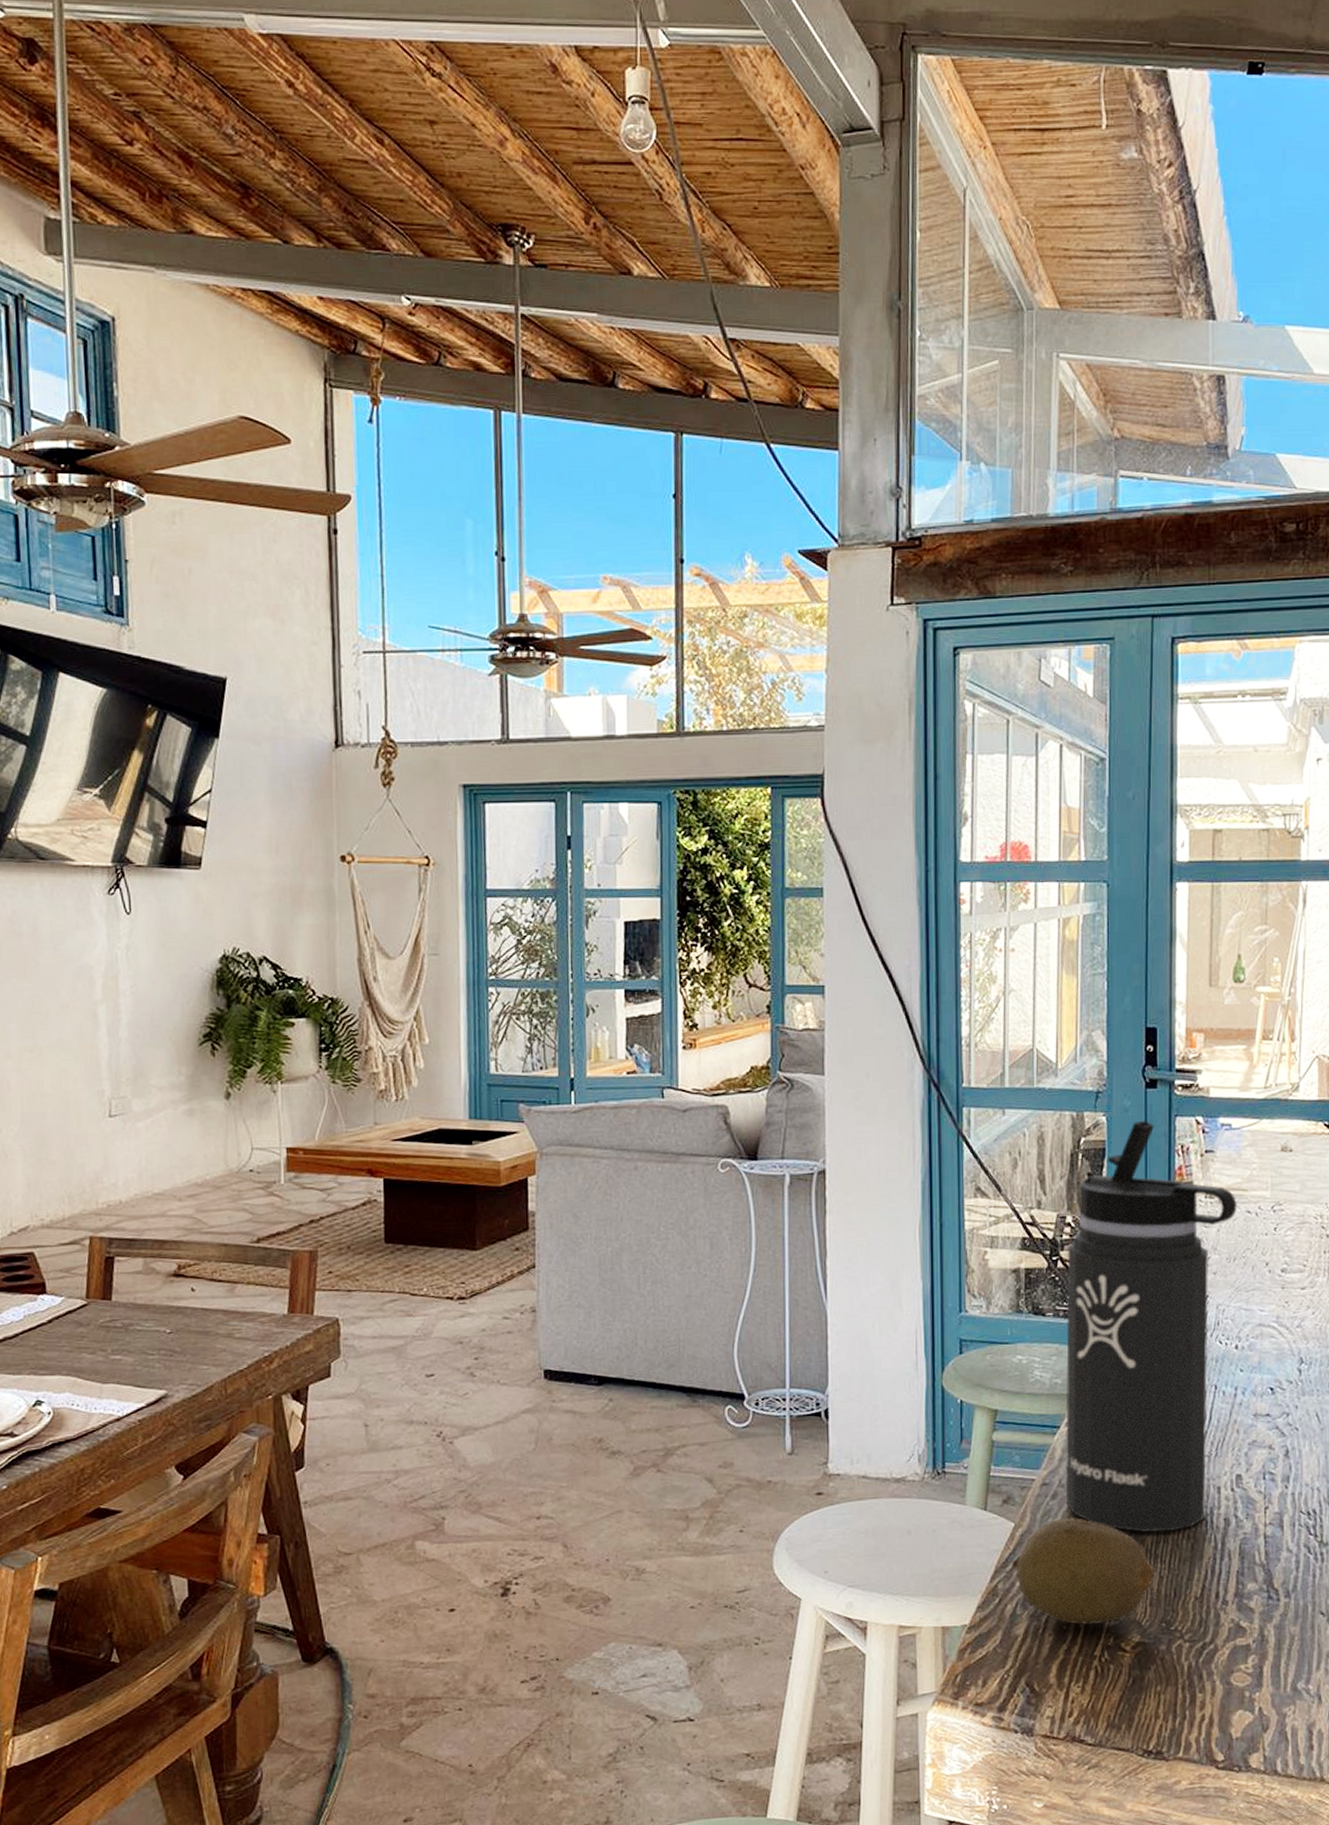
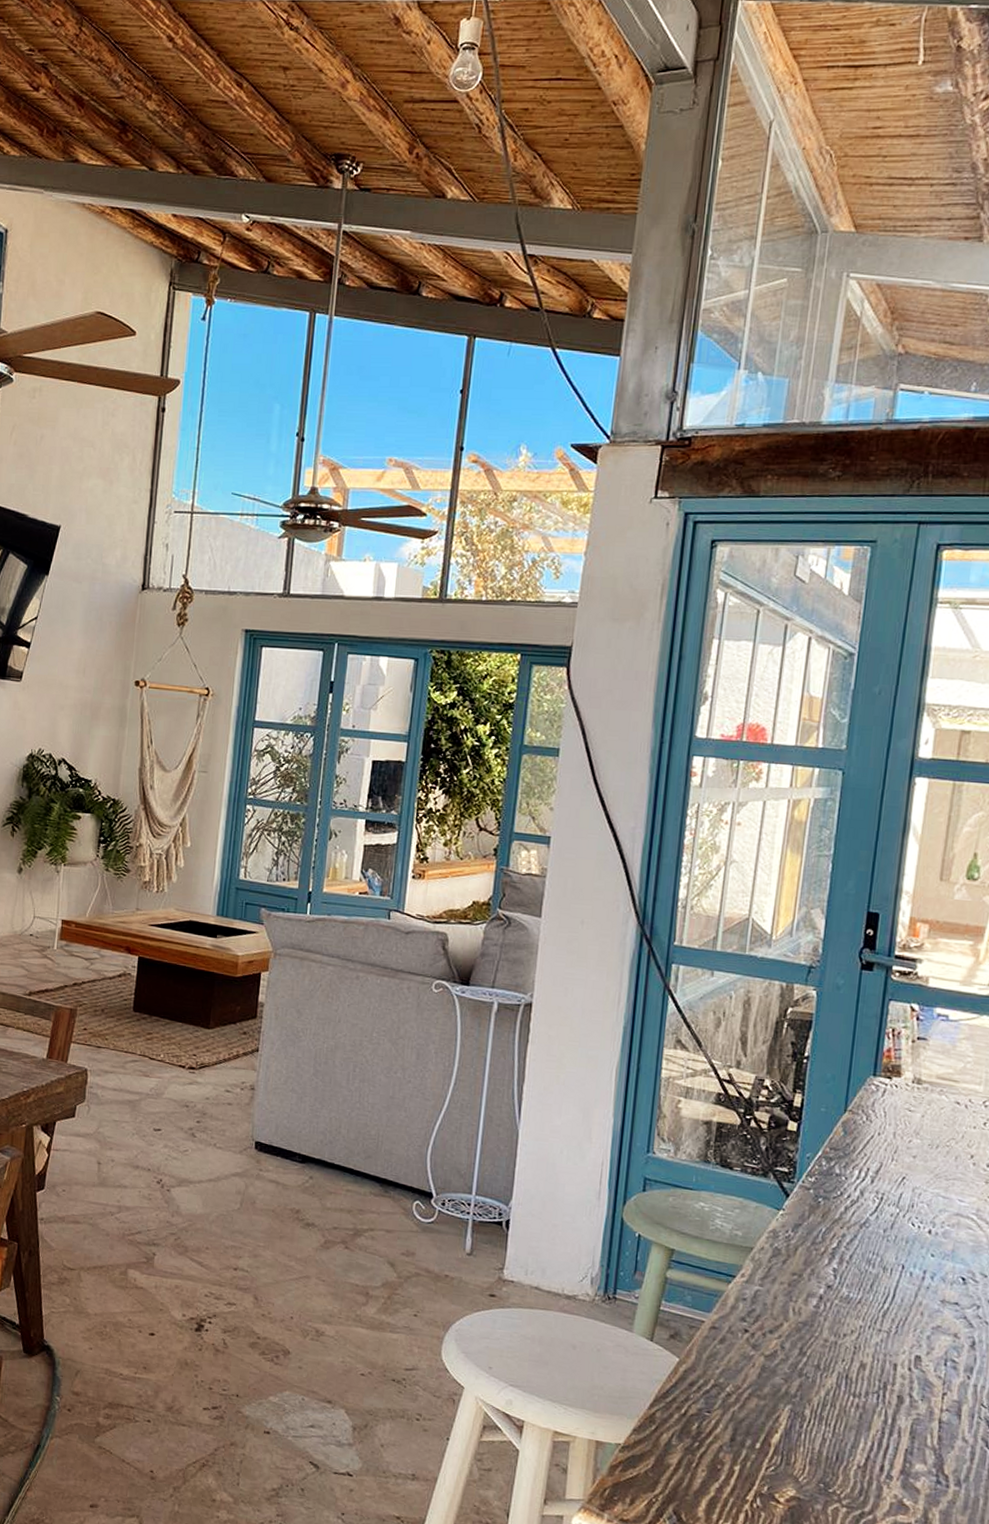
fruit: present [1011,1518,1155,1625] -> none [671,1363,819,1472]
thermos bottle: present [1065,1120,1237,1533] -> none [734,999,946,1398]

